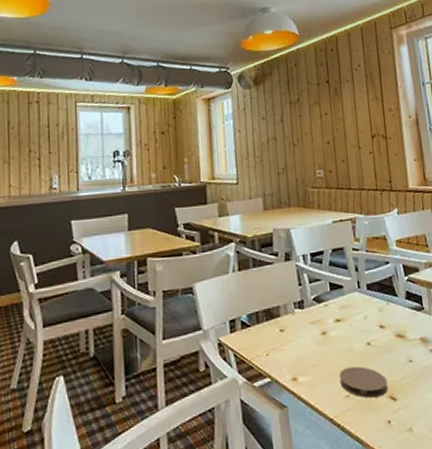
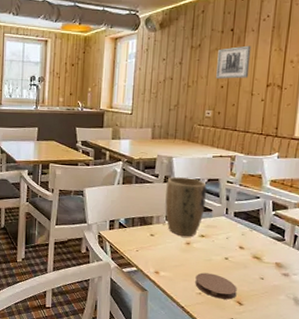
plant pot: none [288,251,335,326] -> present [165,177,207,237]
wall art: none [317,96,353,134] -> present [216,45,252,79]

